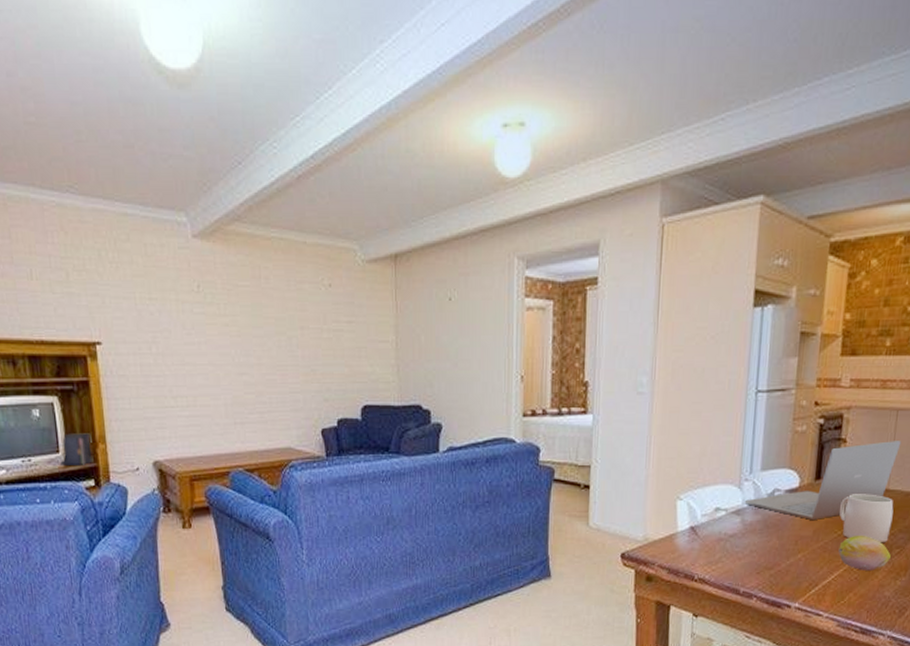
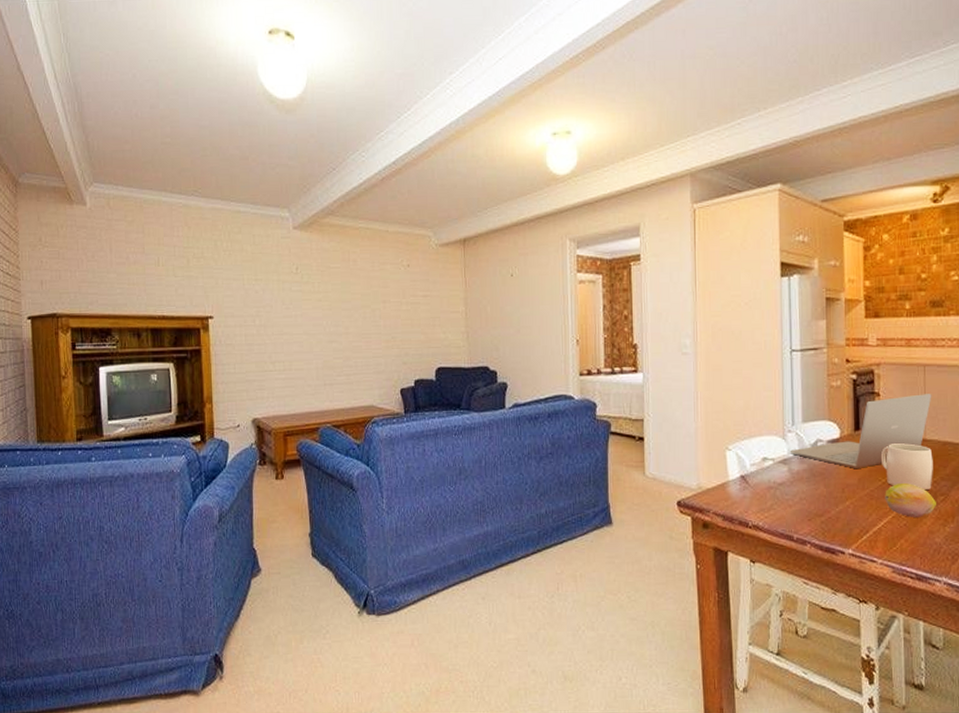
books: present [57,433,94,467] -> none [169,394,201,424]

